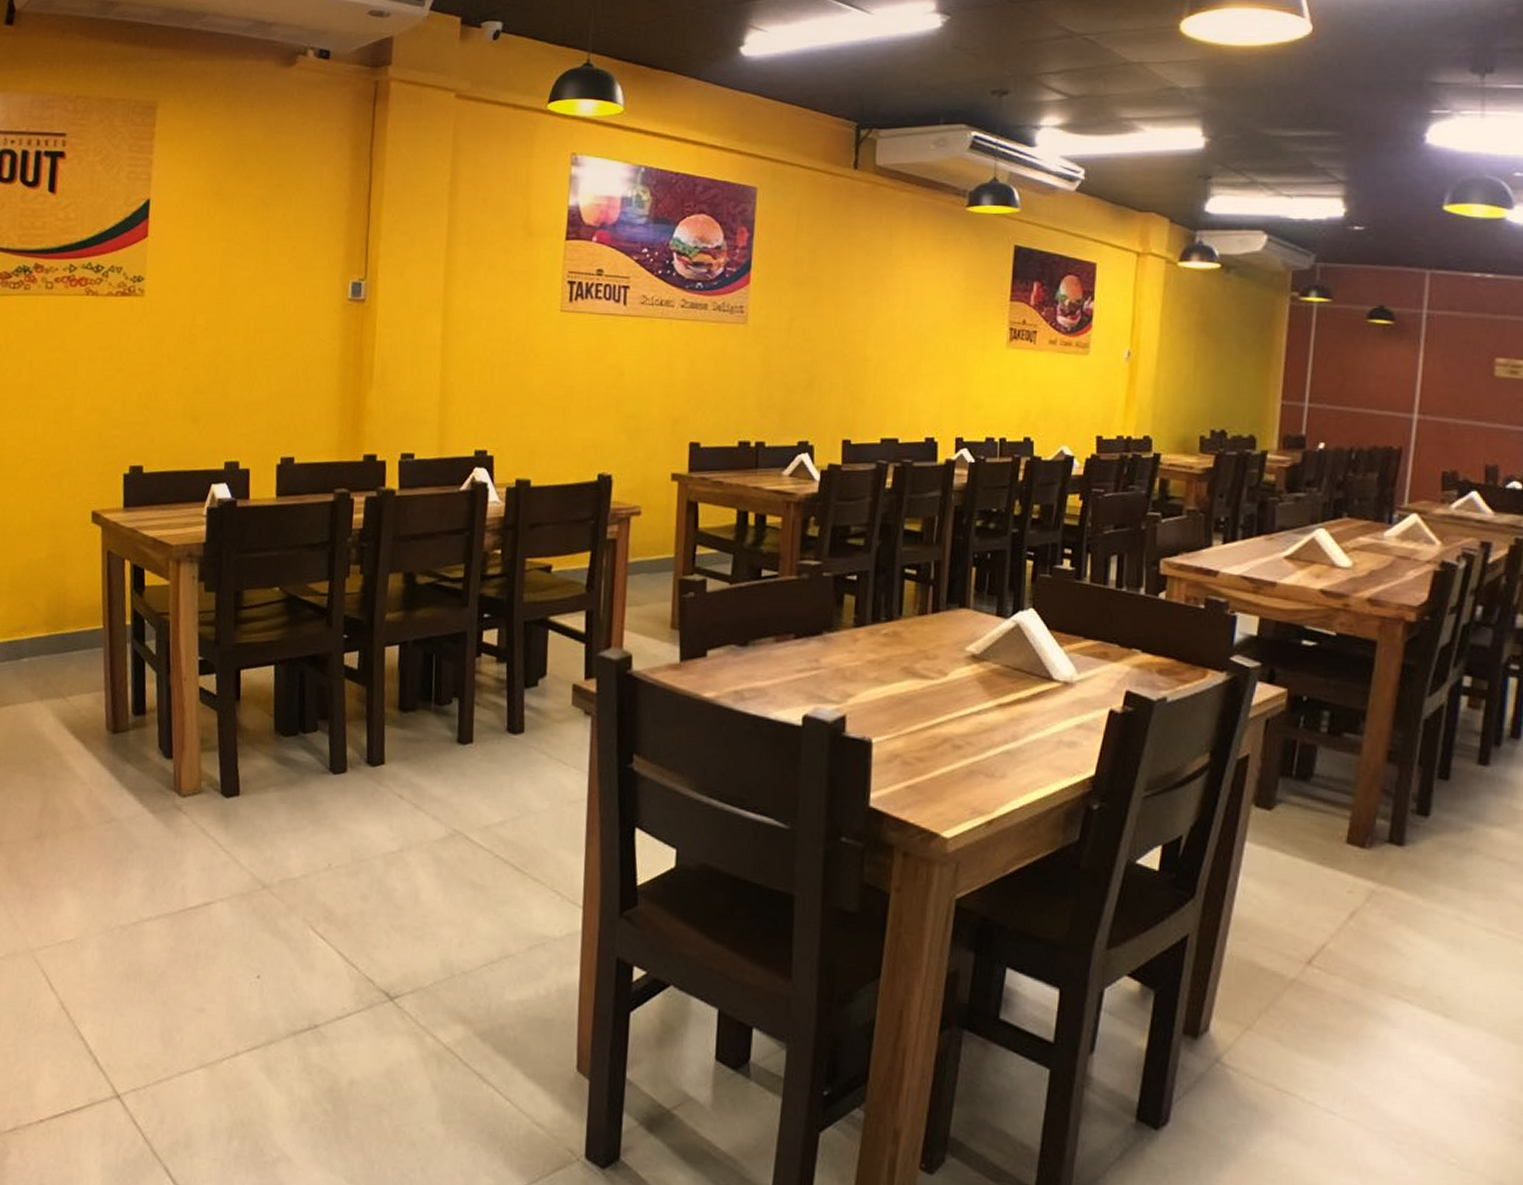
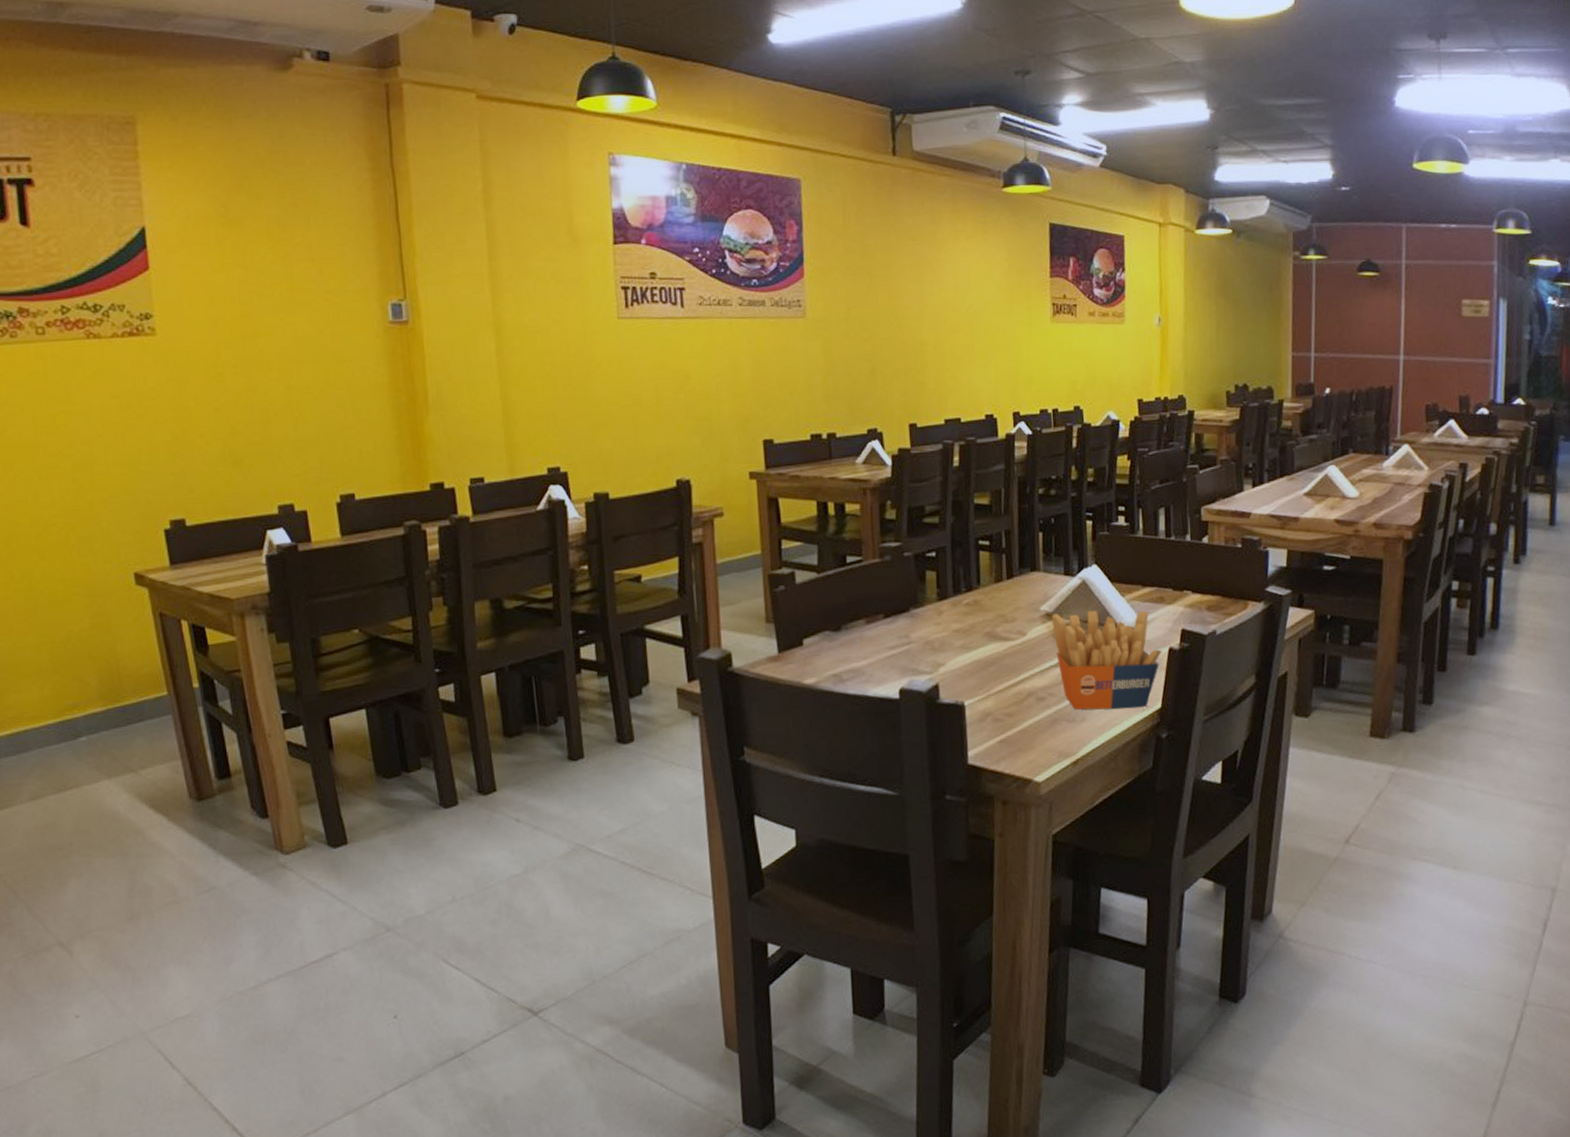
french fries: none [977,656,1101,772] -> present [1051,610,1162,710]

